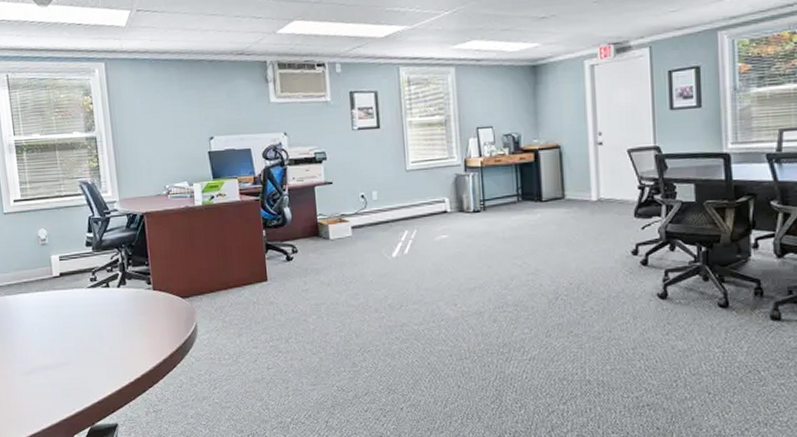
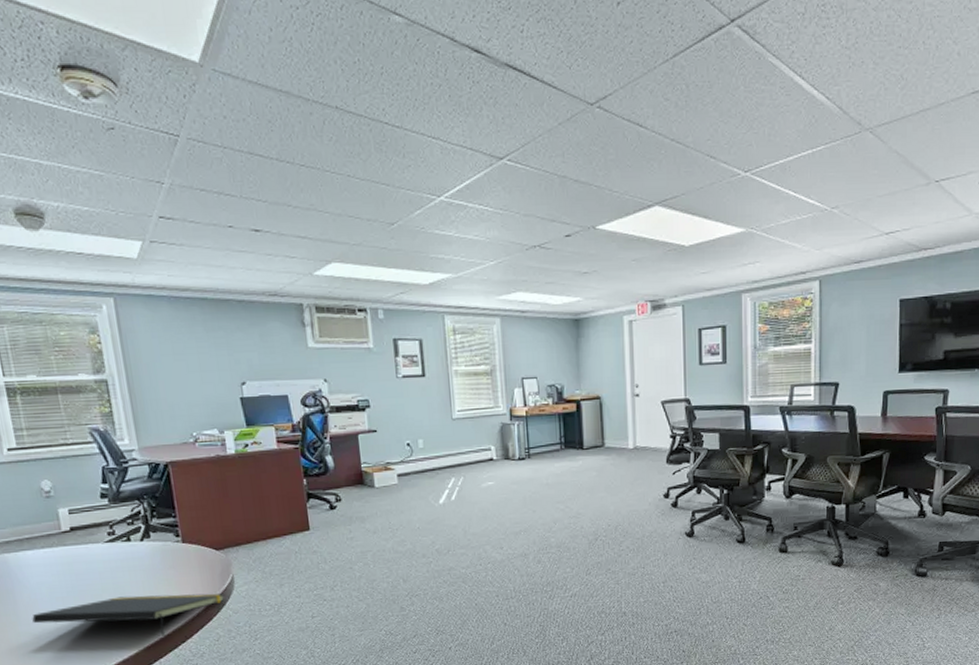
notepad: none [25,339,189,380] -> present [32,593,225,636]

